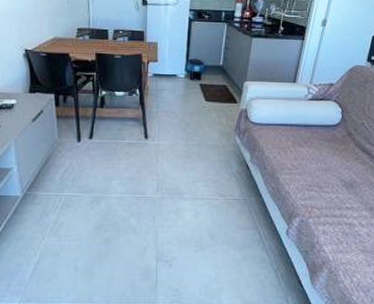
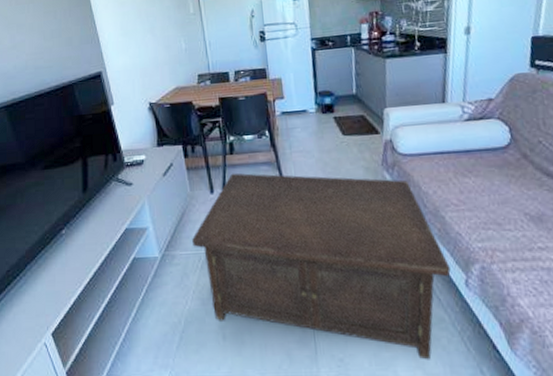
cabinet: none [55,125,277,291] -> present [192,173,451,360]

